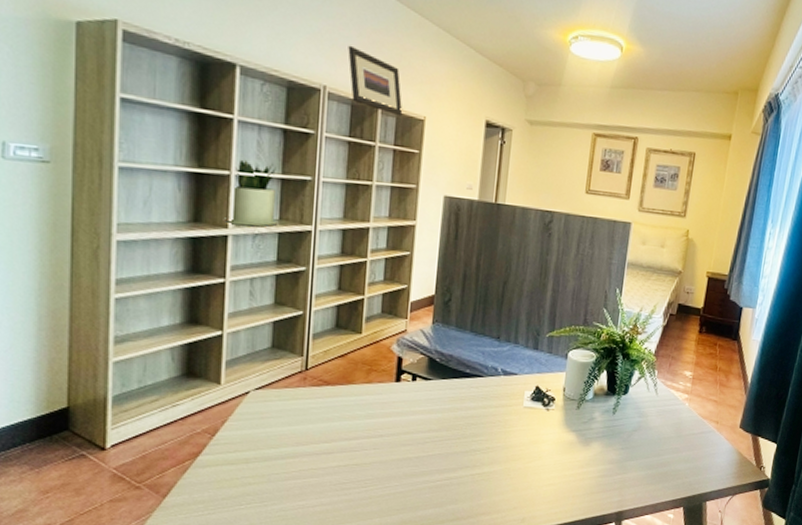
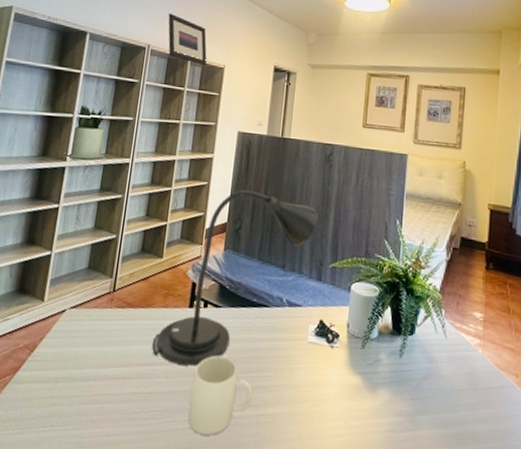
desk lamp: none [356,260,536,437] -> present [152,190,319,366]
mug: none [400,425,467,496] -> present [188,355,253,436]

